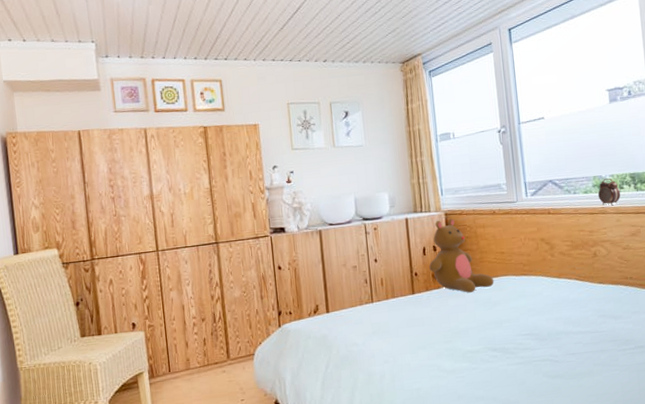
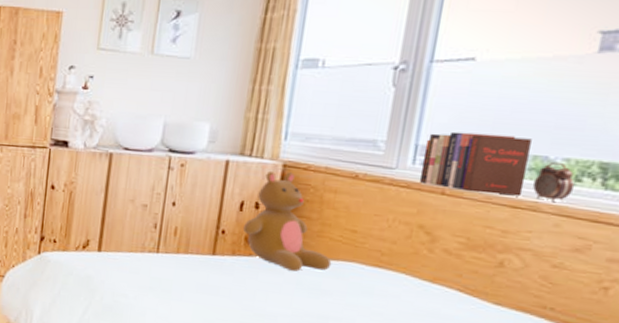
books: none [530,165,594,210] -> present [418,131,532,197]

